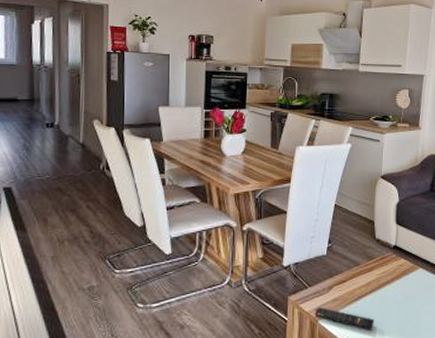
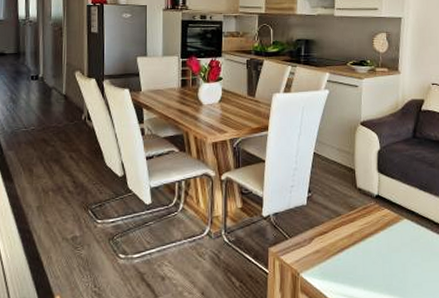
remote control: present [314,307,374,330] -> none [296,259,358,284]

